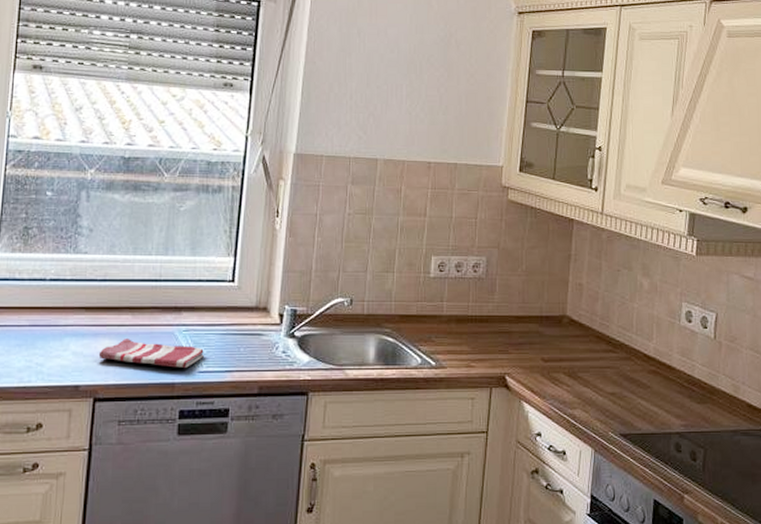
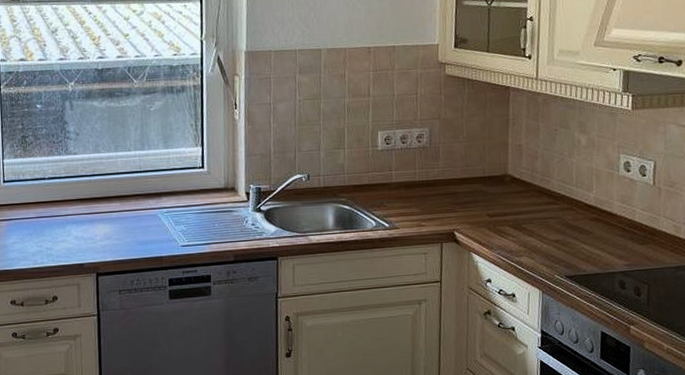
dish towel: present [98,337,204,368] -> none [96,221,185,244]

